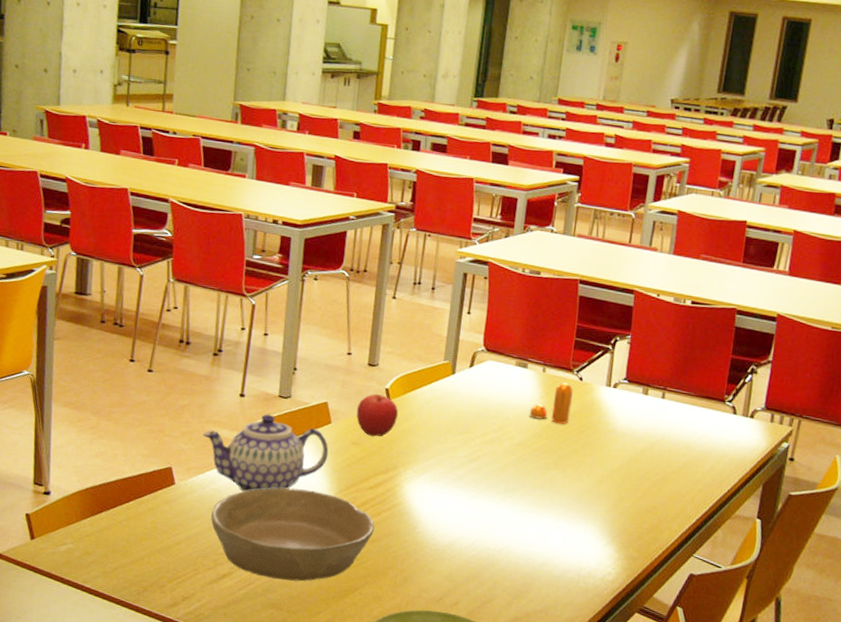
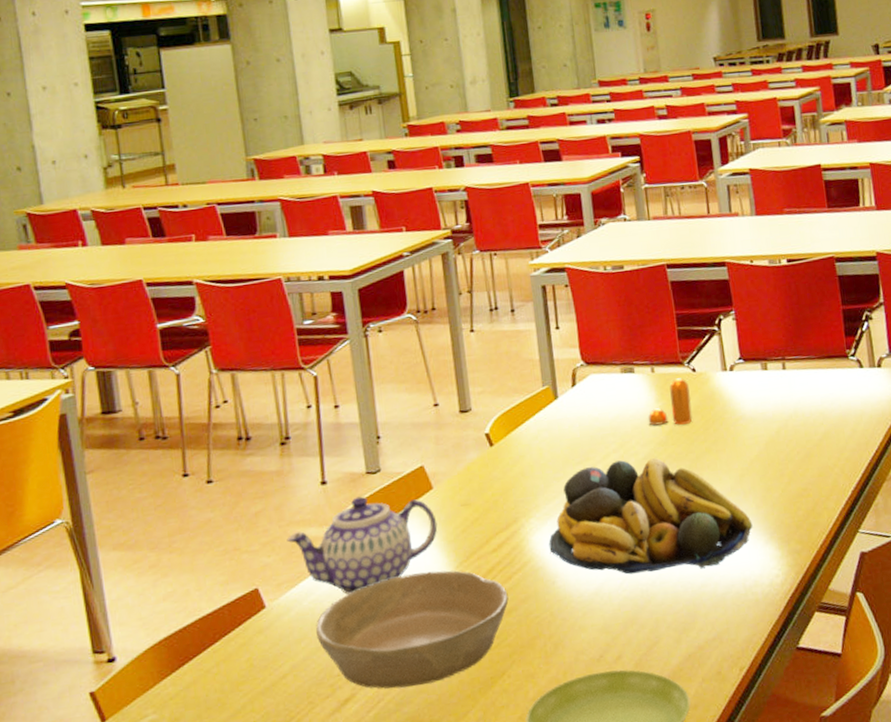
fruit: present [356,393,399,437] -> none [457,441,506,492]
fruit bowl: none [418,439,600,550] -> present [549,458,753,575]

